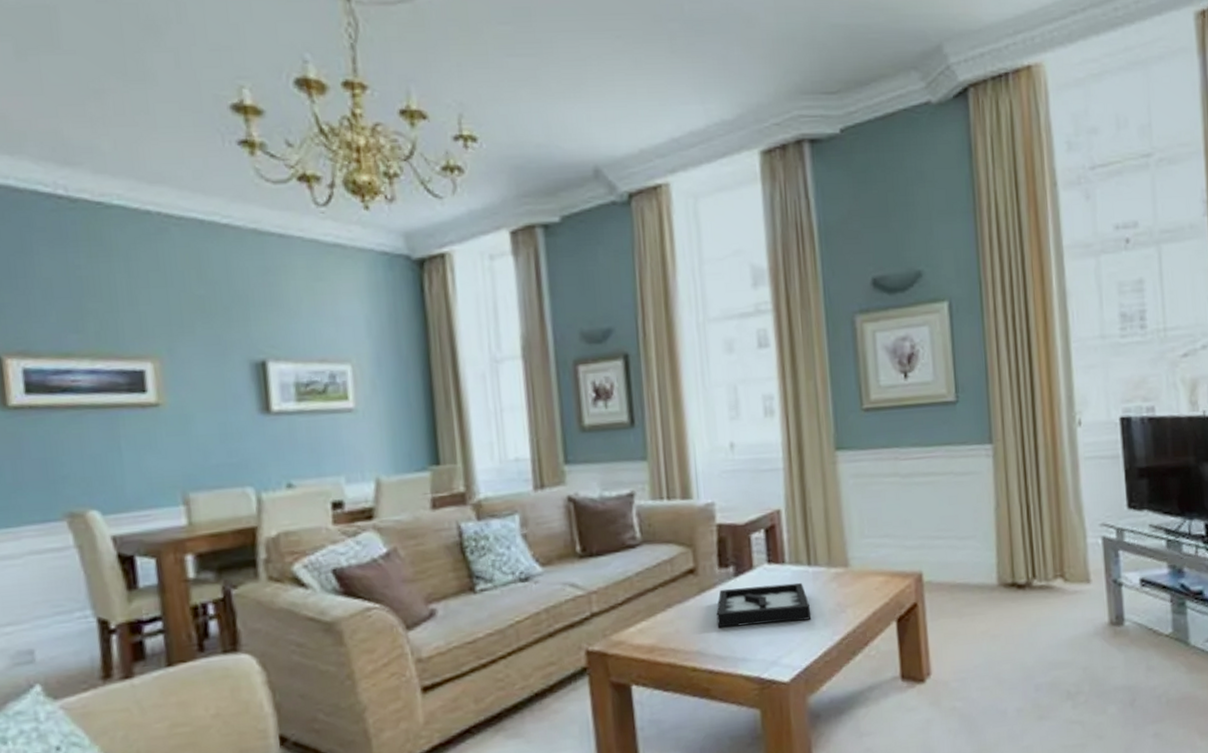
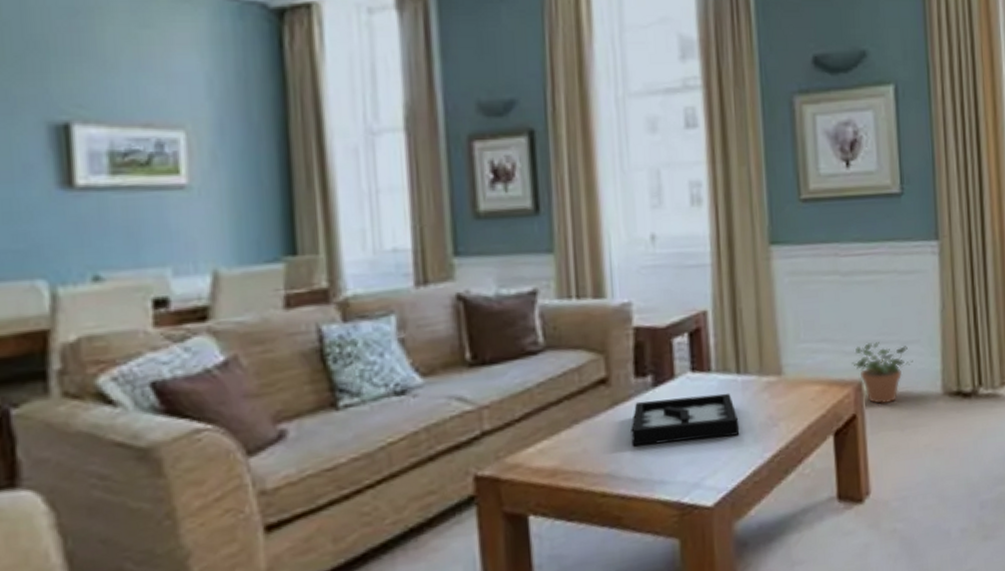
potted plant: none [912,537,970,594] -> present [851,342,913,404]

